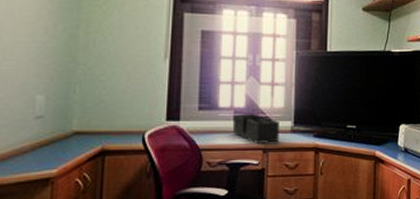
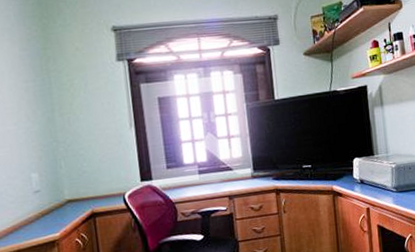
desk organizer: present [232,114,279,143] -> none [198,166,242,192]

